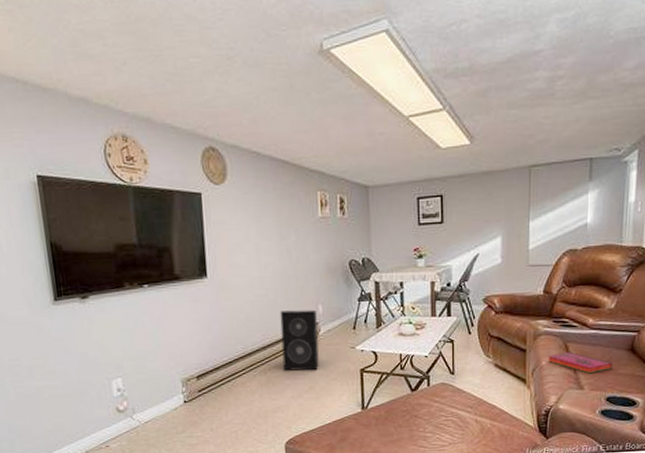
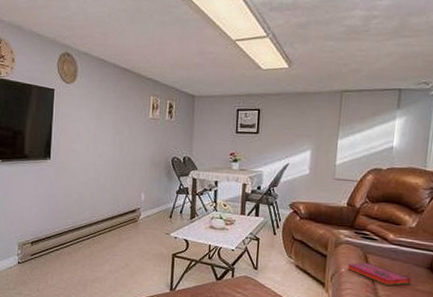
speaker: present [280,309,319,371] -> none [105,194,139,250]

